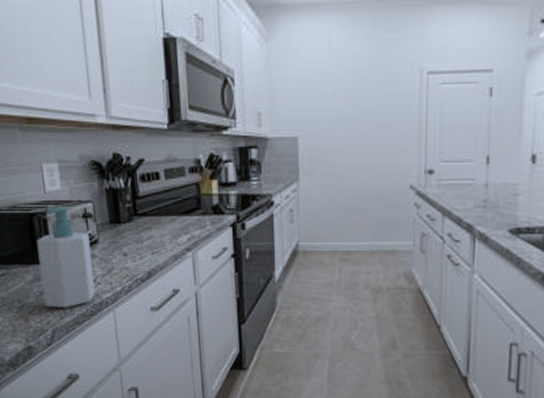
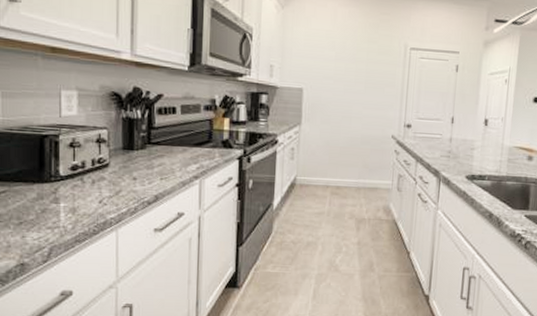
soap bottle: present [36,206,95,308] -> none [45,130,100,227]

